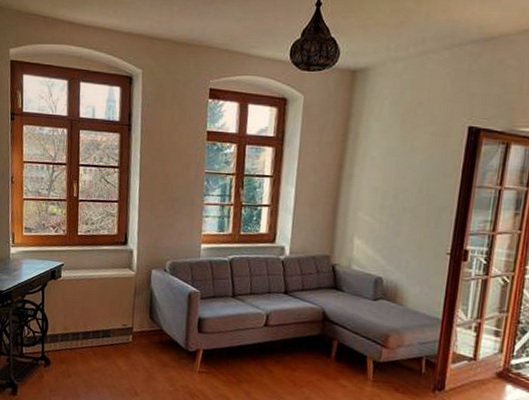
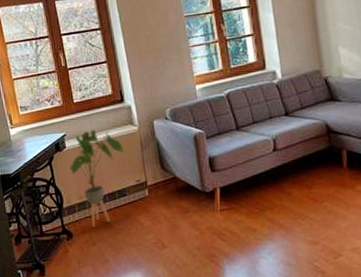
house plant: none [61,265,118,361] -> present [70,130,125,228]

